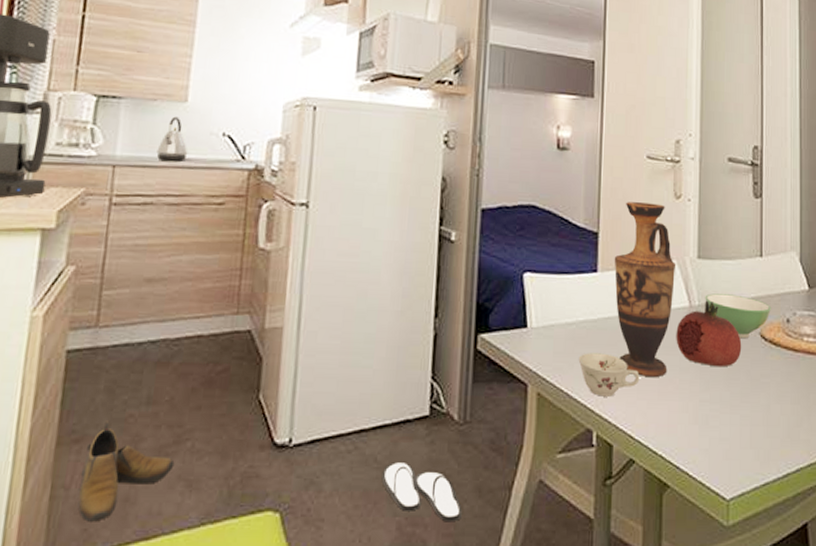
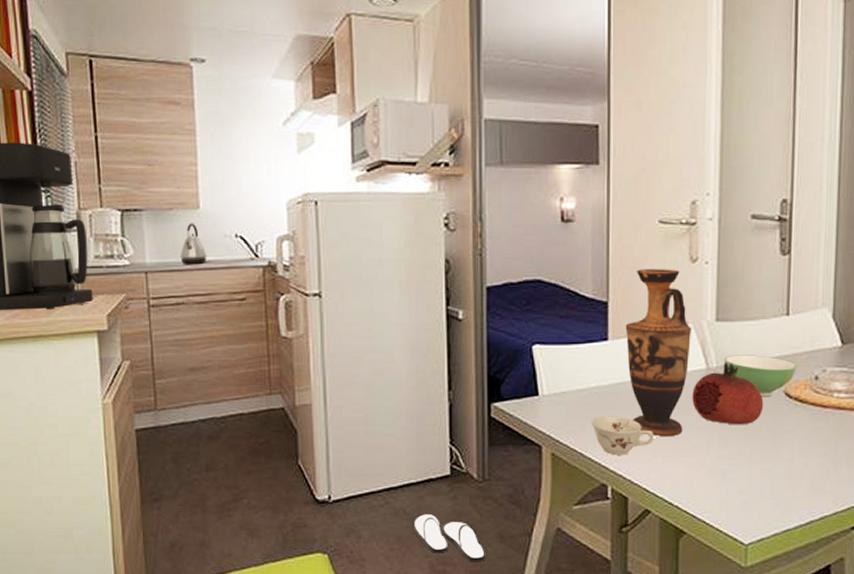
shoe: present [78,421,175,522] -> none [164,484,236,560]

